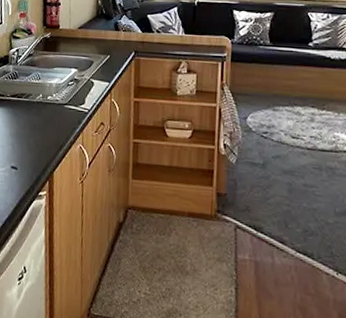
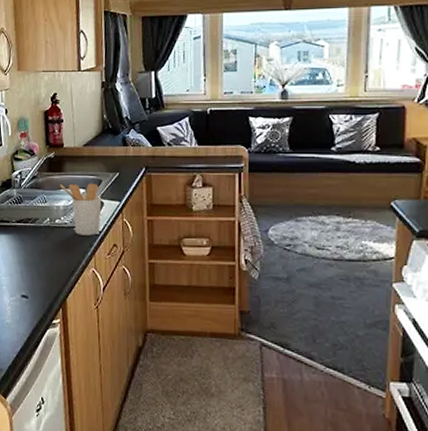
utensil holder: none [53,63,92,113] -> present [59,183,101,236]

